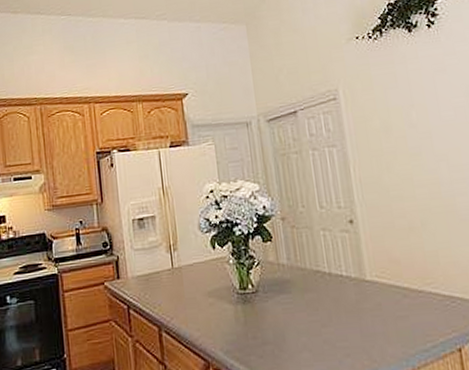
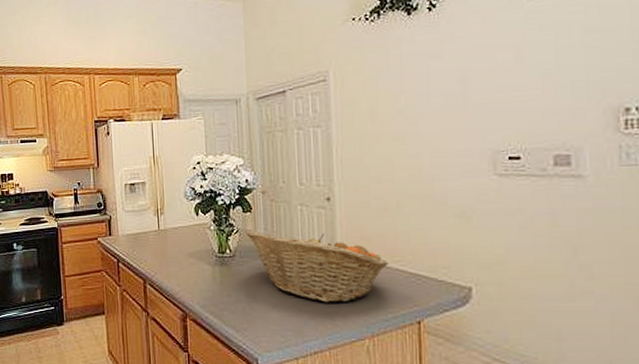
fruit basket: none [267,258,421,337] -> present [245,230,389,303]

